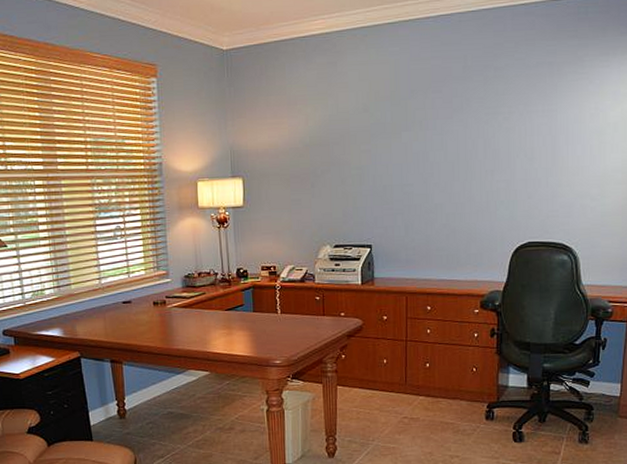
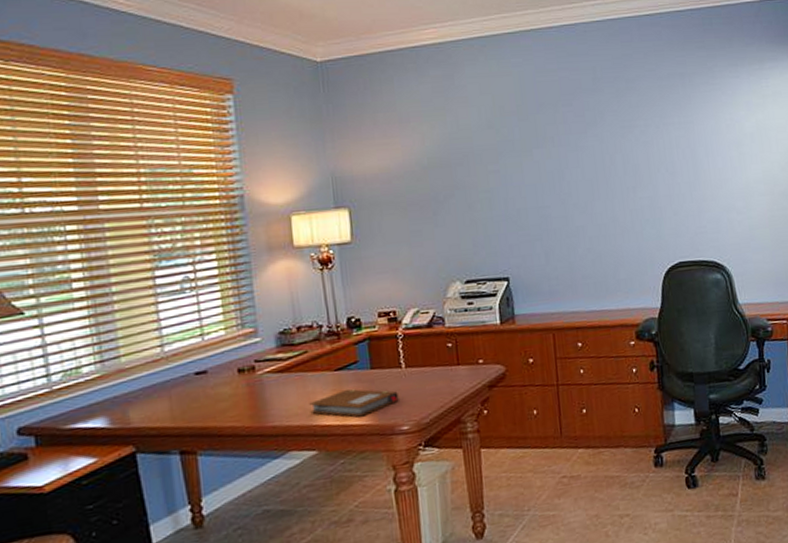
notebook: none [205,326,274,349] -> present [309,388,399,417]

